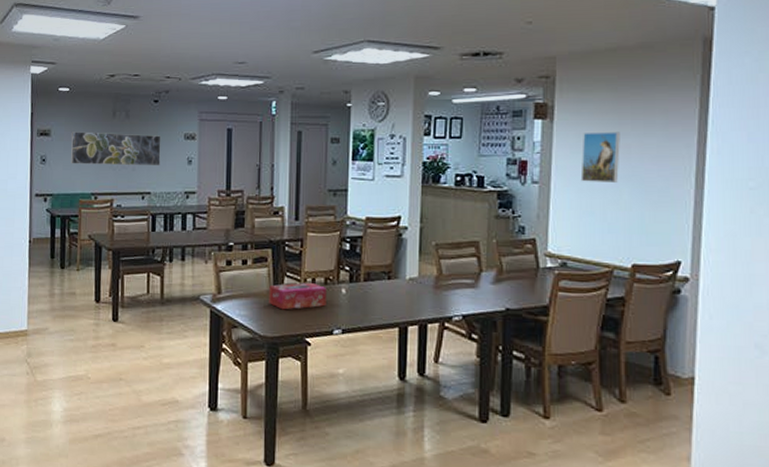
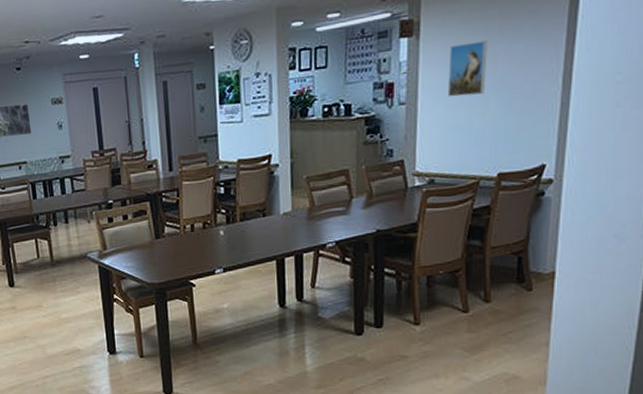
tissue box: present [269,282,326,310] -> none [151,228,206,258]

